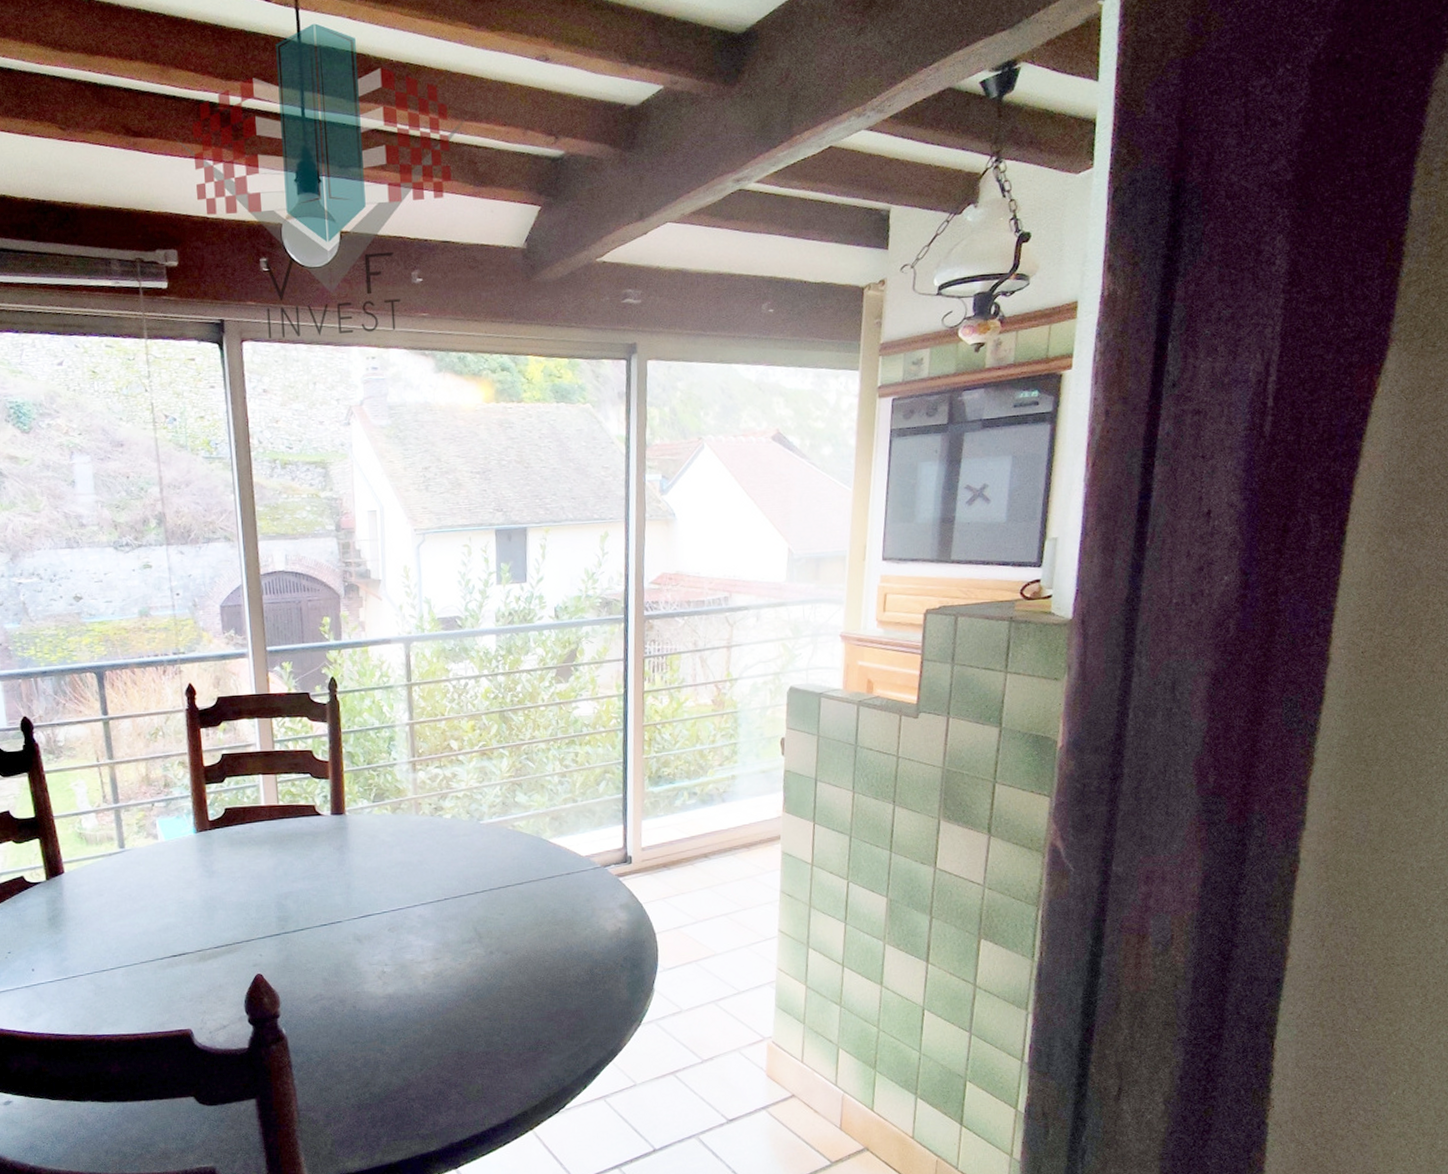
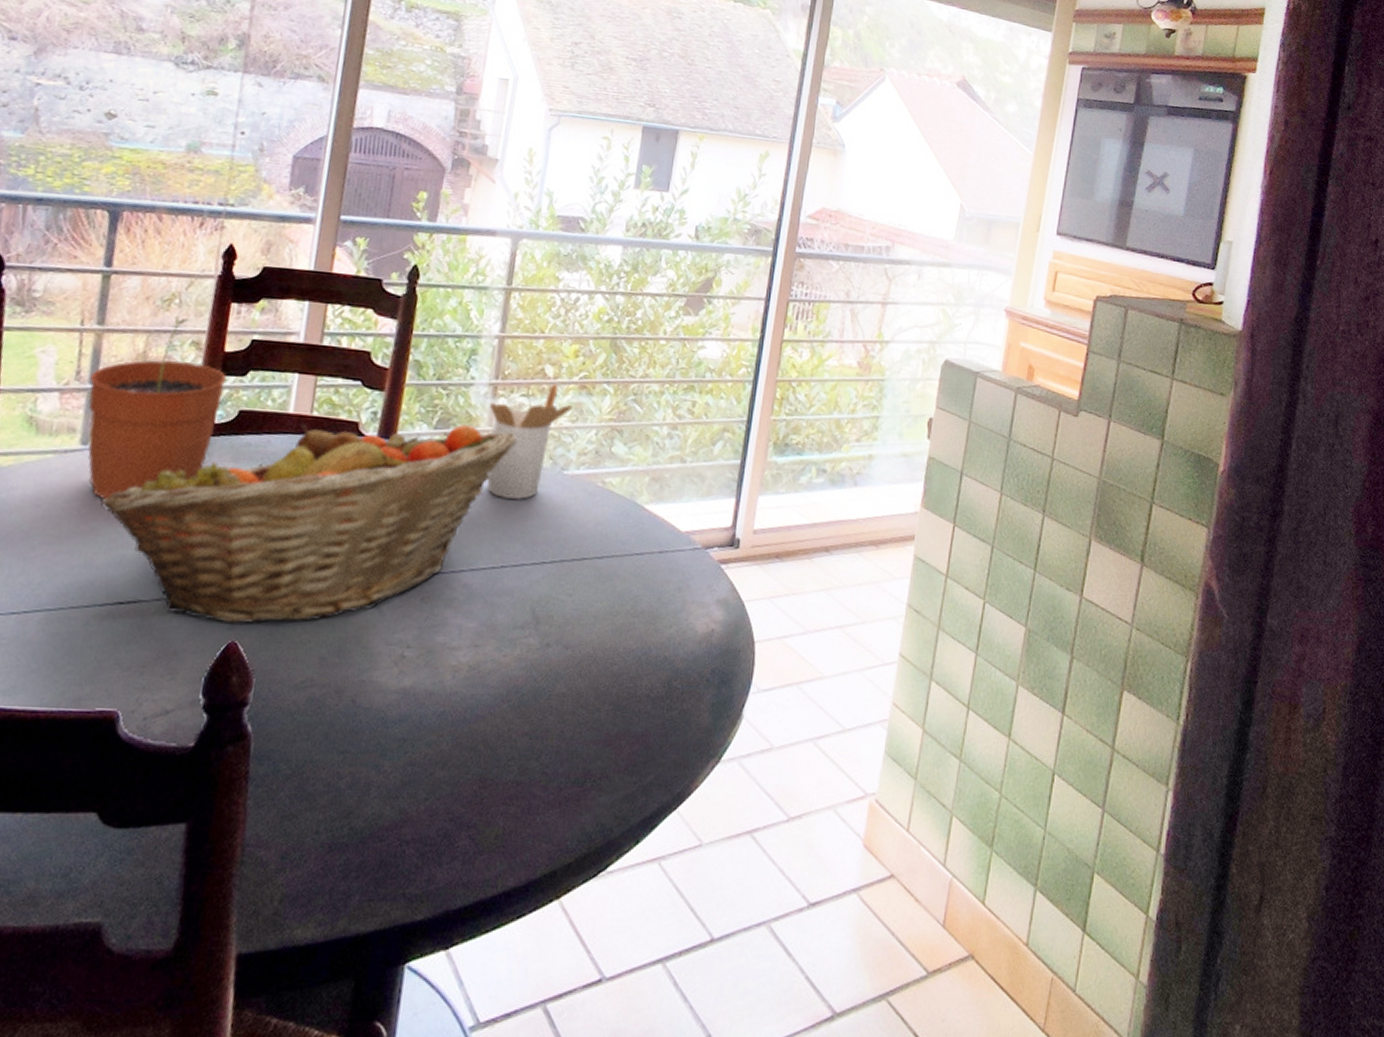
plant pot: none [113,745,211,885] -> present [87,317,227,499]
fruit basket: none [144,796,439,962] -> present [101,424,517,624]
utensil holder: none [412,753,479,848] -> present [487,383,573,501]

